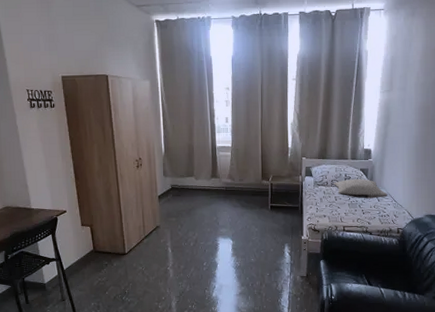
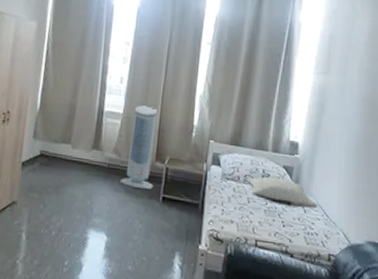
air purifier: none [236,138,262,202] -> present [119,105,158,189]

